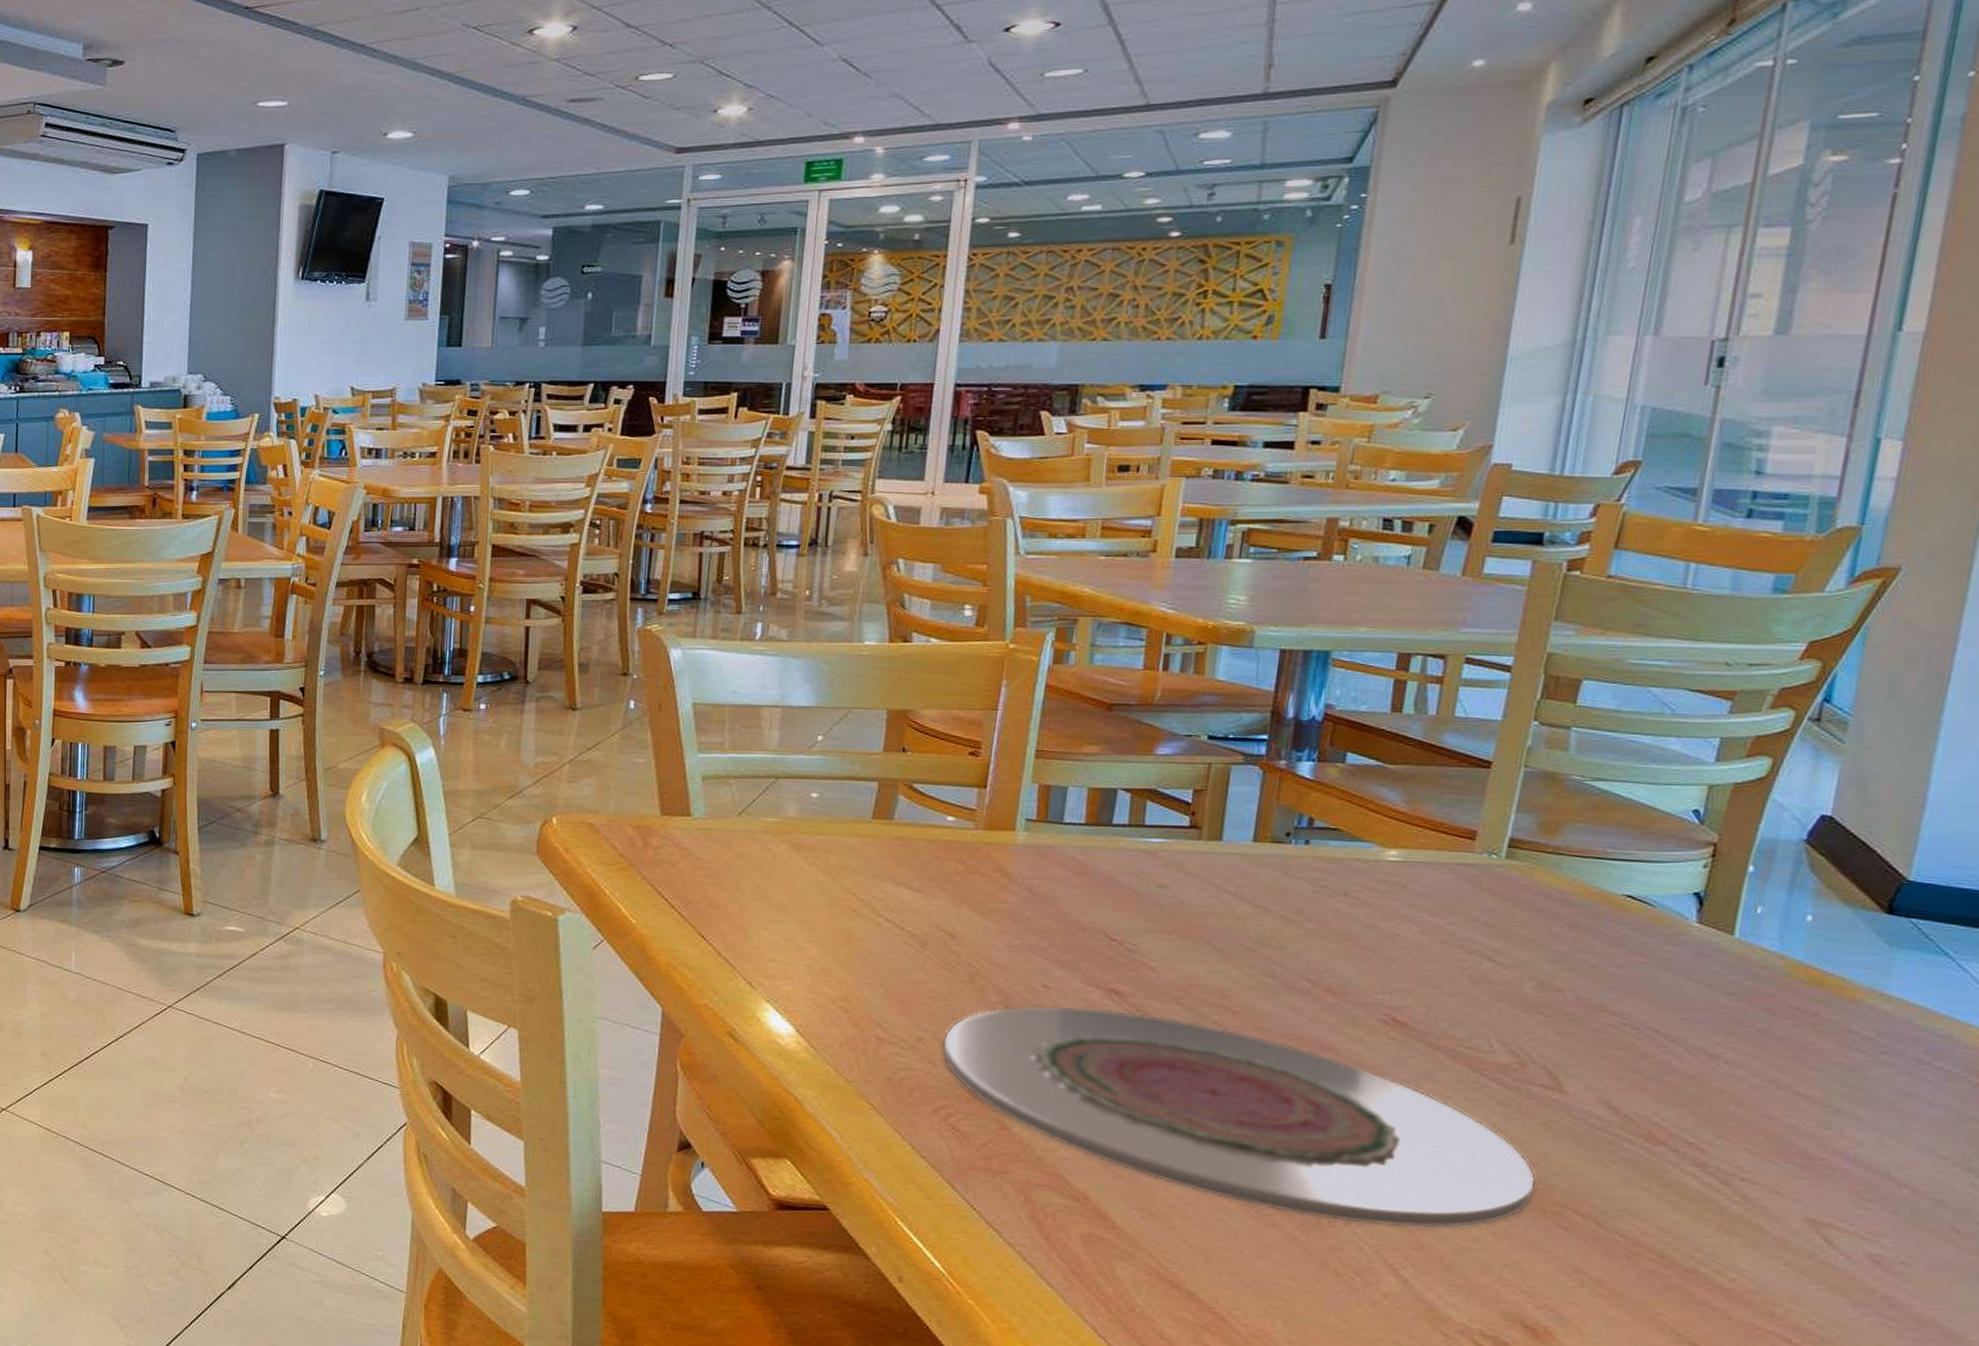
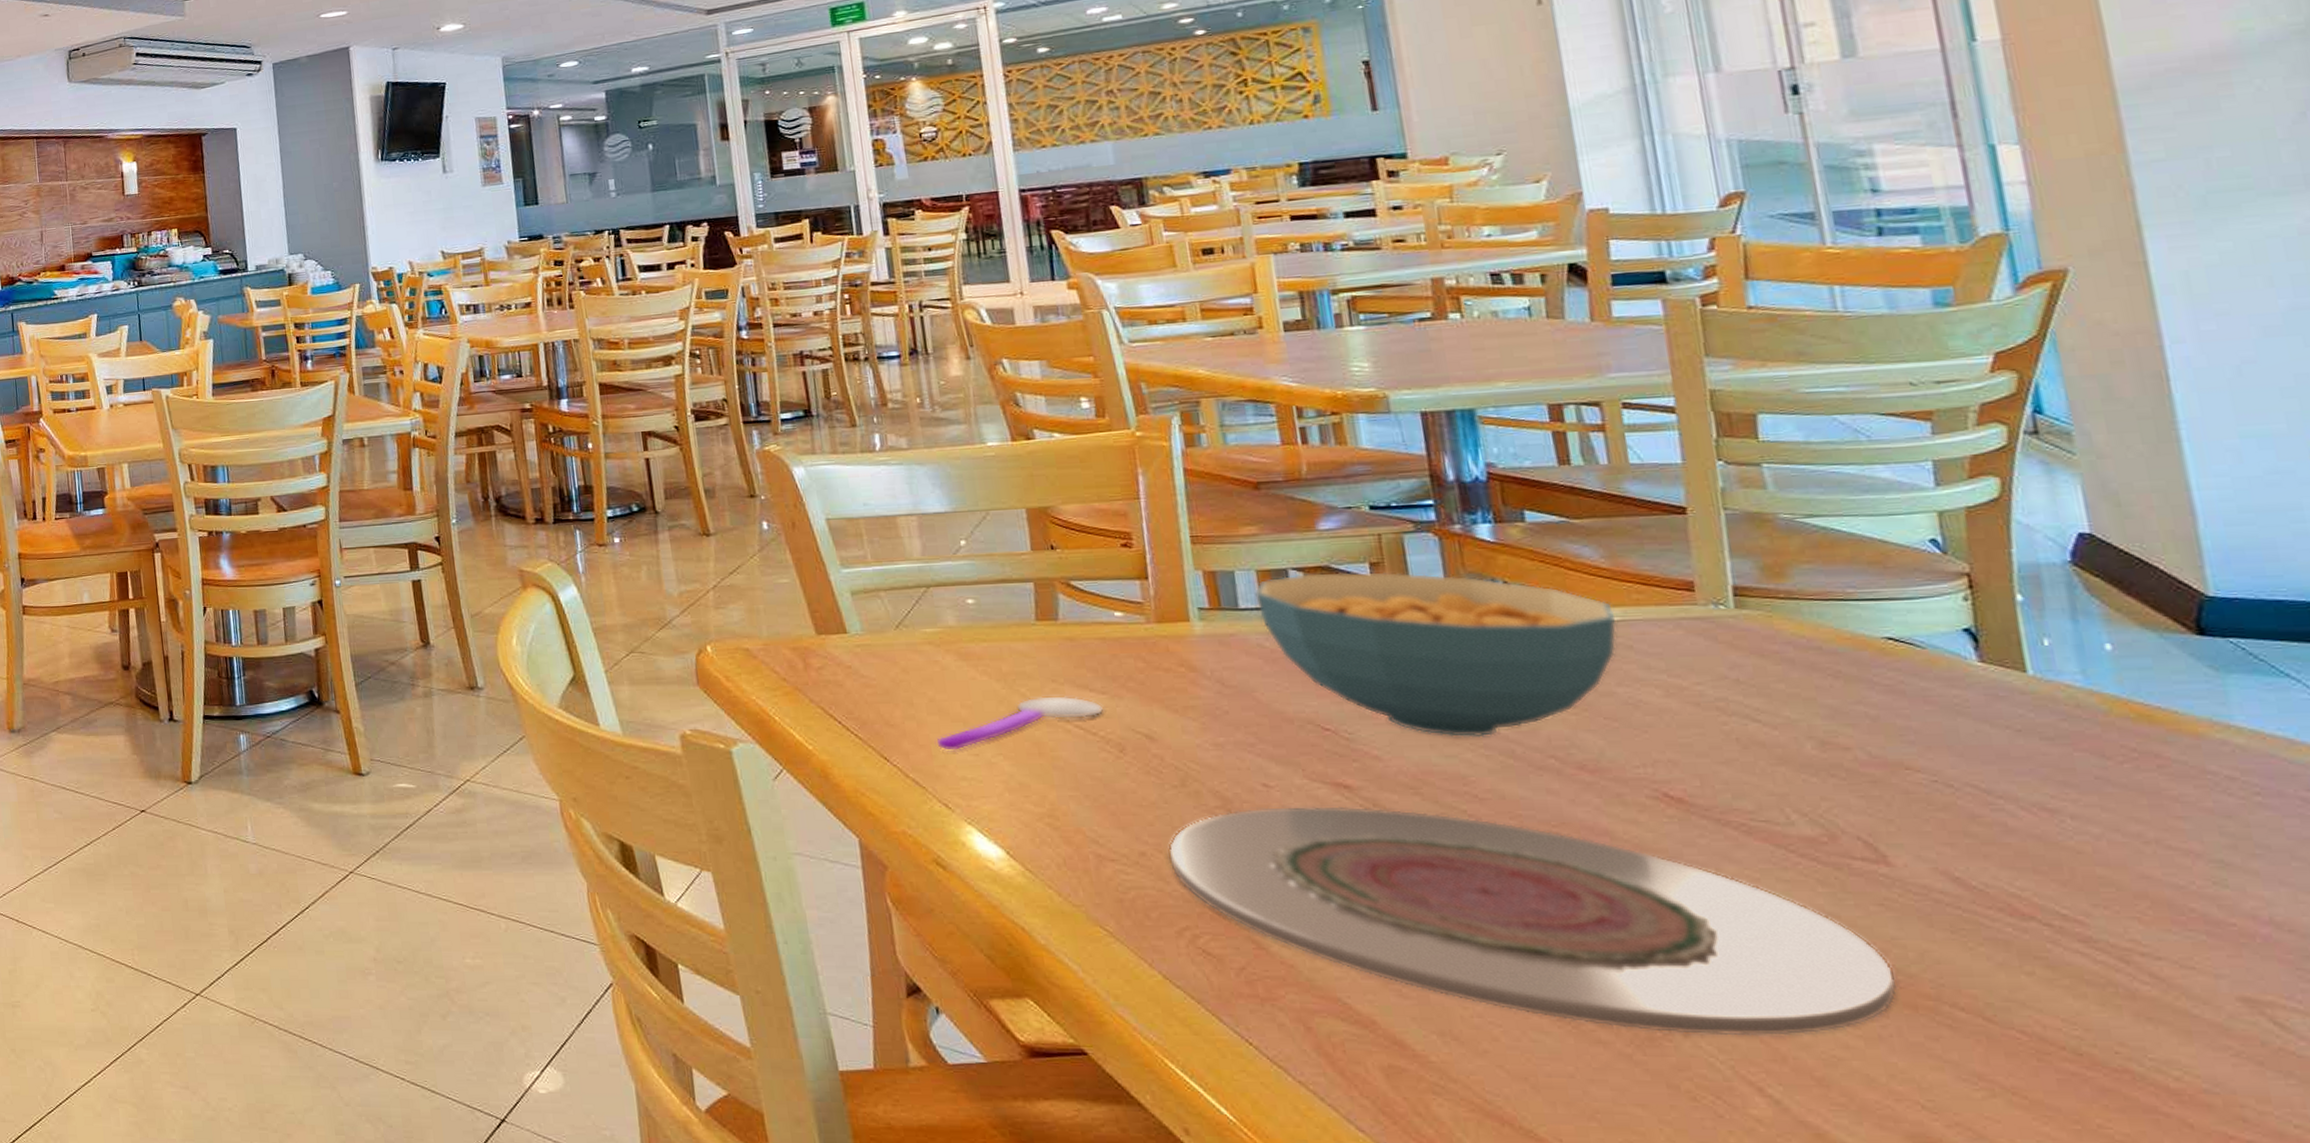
spoon: none [755,890,917,935] -> present [937,696,1104,752]
cereal bowl: none [1080,794,1400,958] -> present [1253,571,1618,738]

